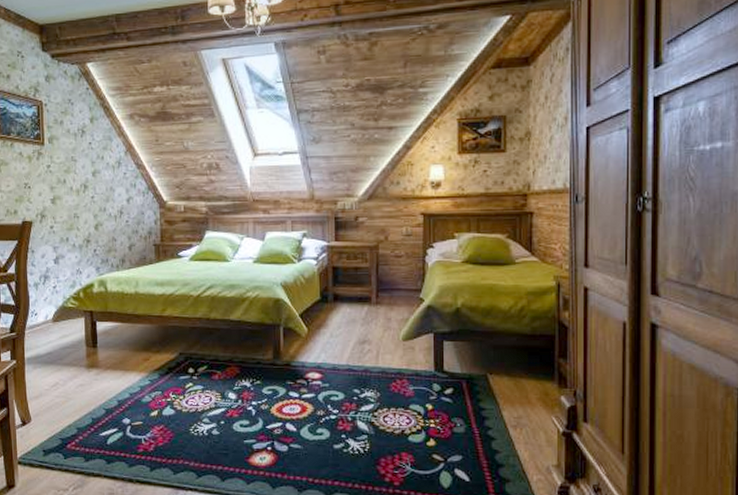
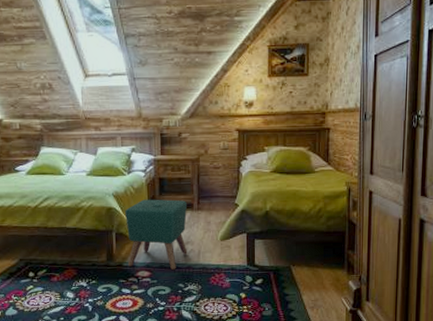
ottoman: none [294,290,364,373] -> present [125,199,188,271]

